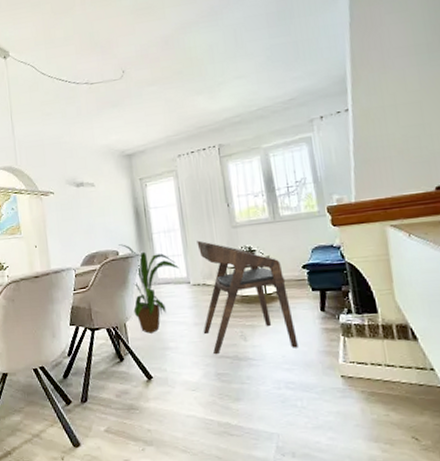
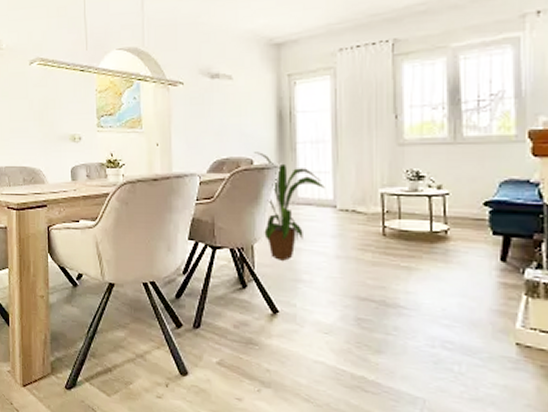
armchair: present [197,240,298,355] -> none [345,157,464,302]

